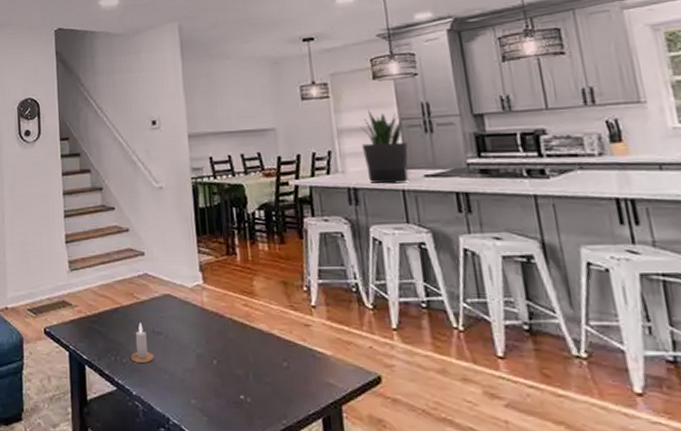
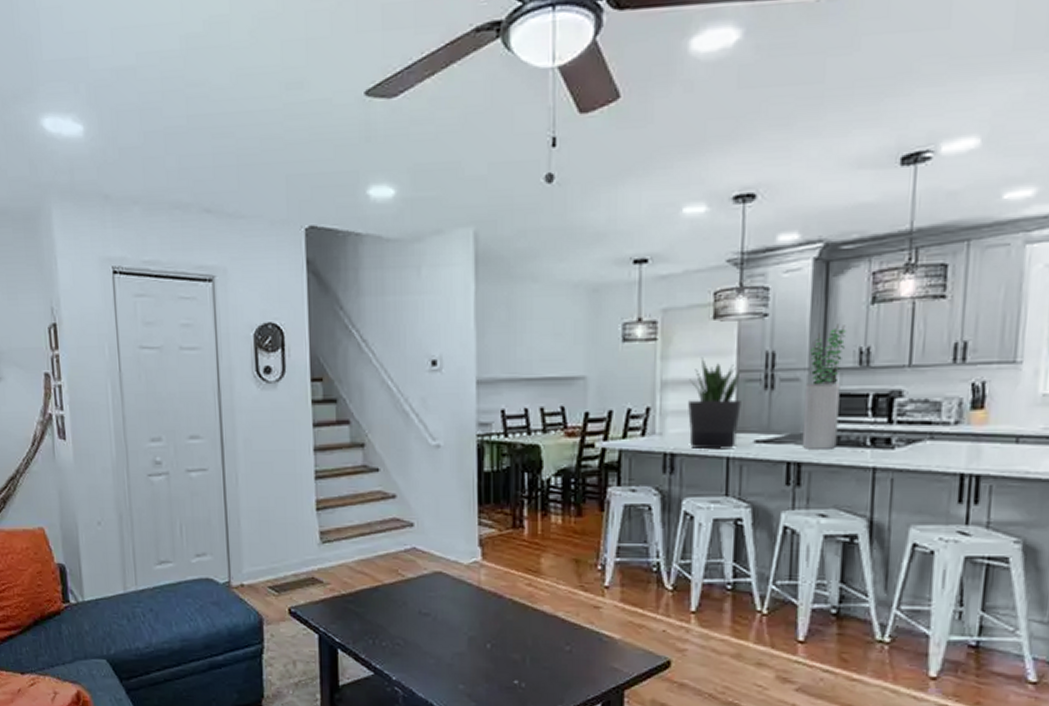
candle: present [130,322,155,363] -> none [391,602,420,647]
vase: none [458,78,497,182] -> present [802,323,847,451]

